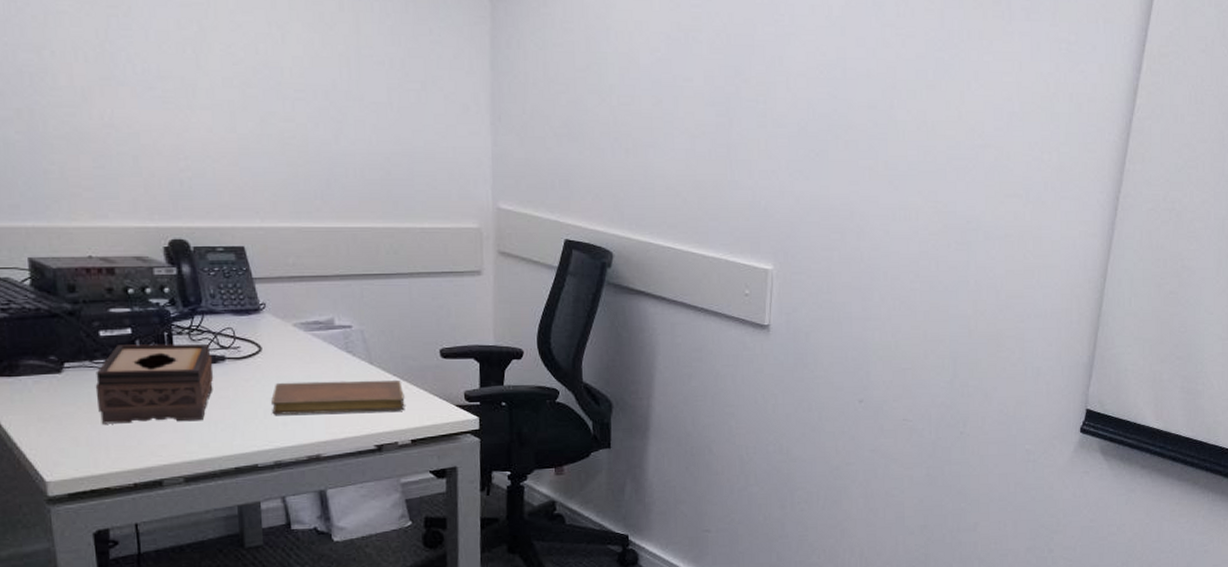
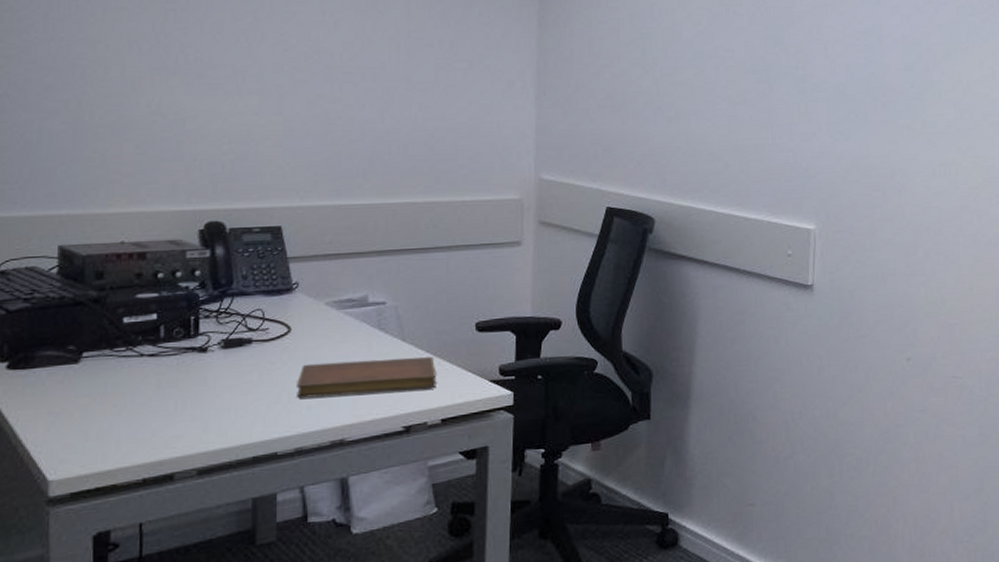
tissue box: present [95,343,214,424] -> none [112,327,239,416]

